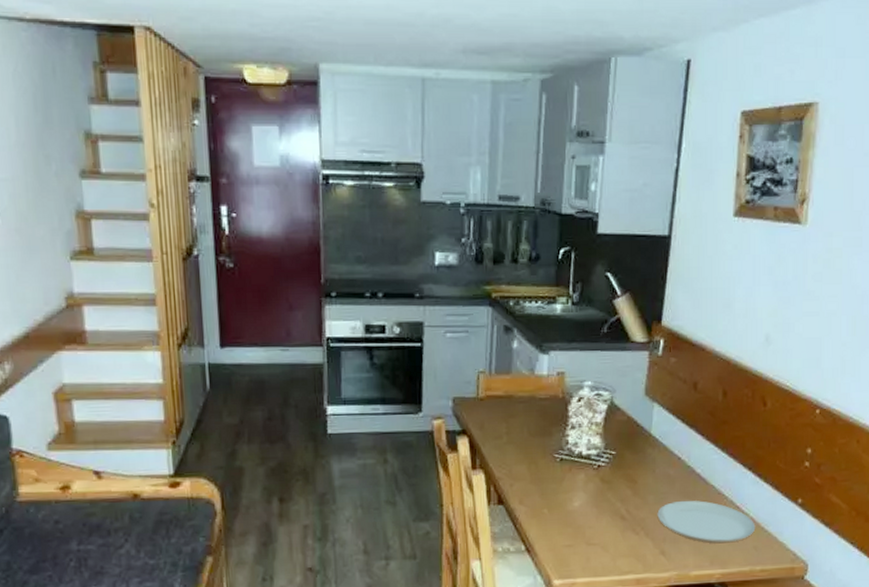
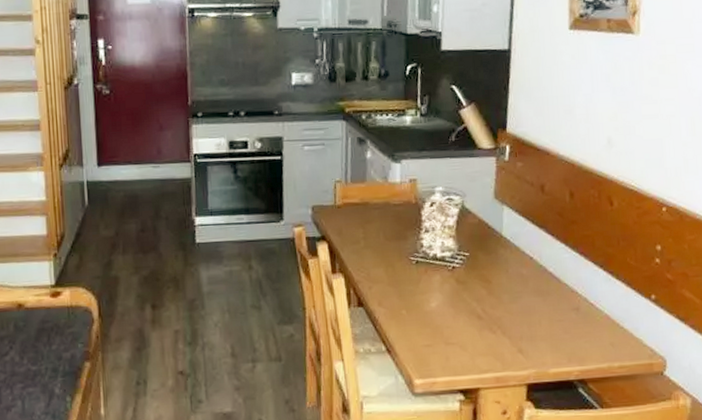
plate: present [657,500,756,544] -> none [512,298,611,341]

